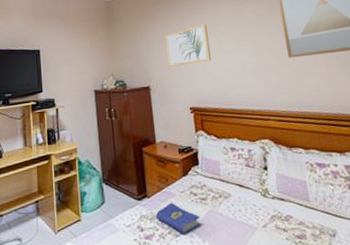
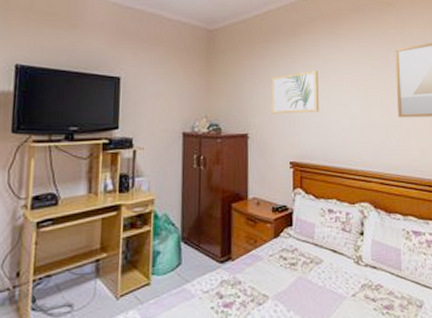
hardcover book: present [156,202,201,234] -> none [239,266,288,303]

